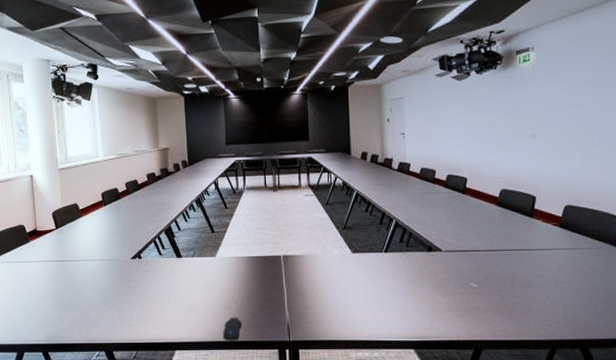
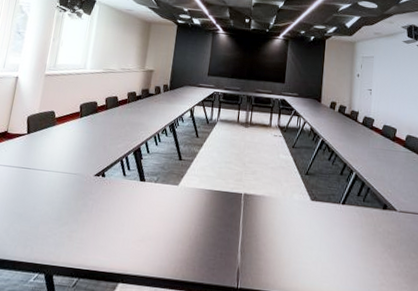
computer mouse: present [223,317,243,341] -> none [170,253,193,280]

